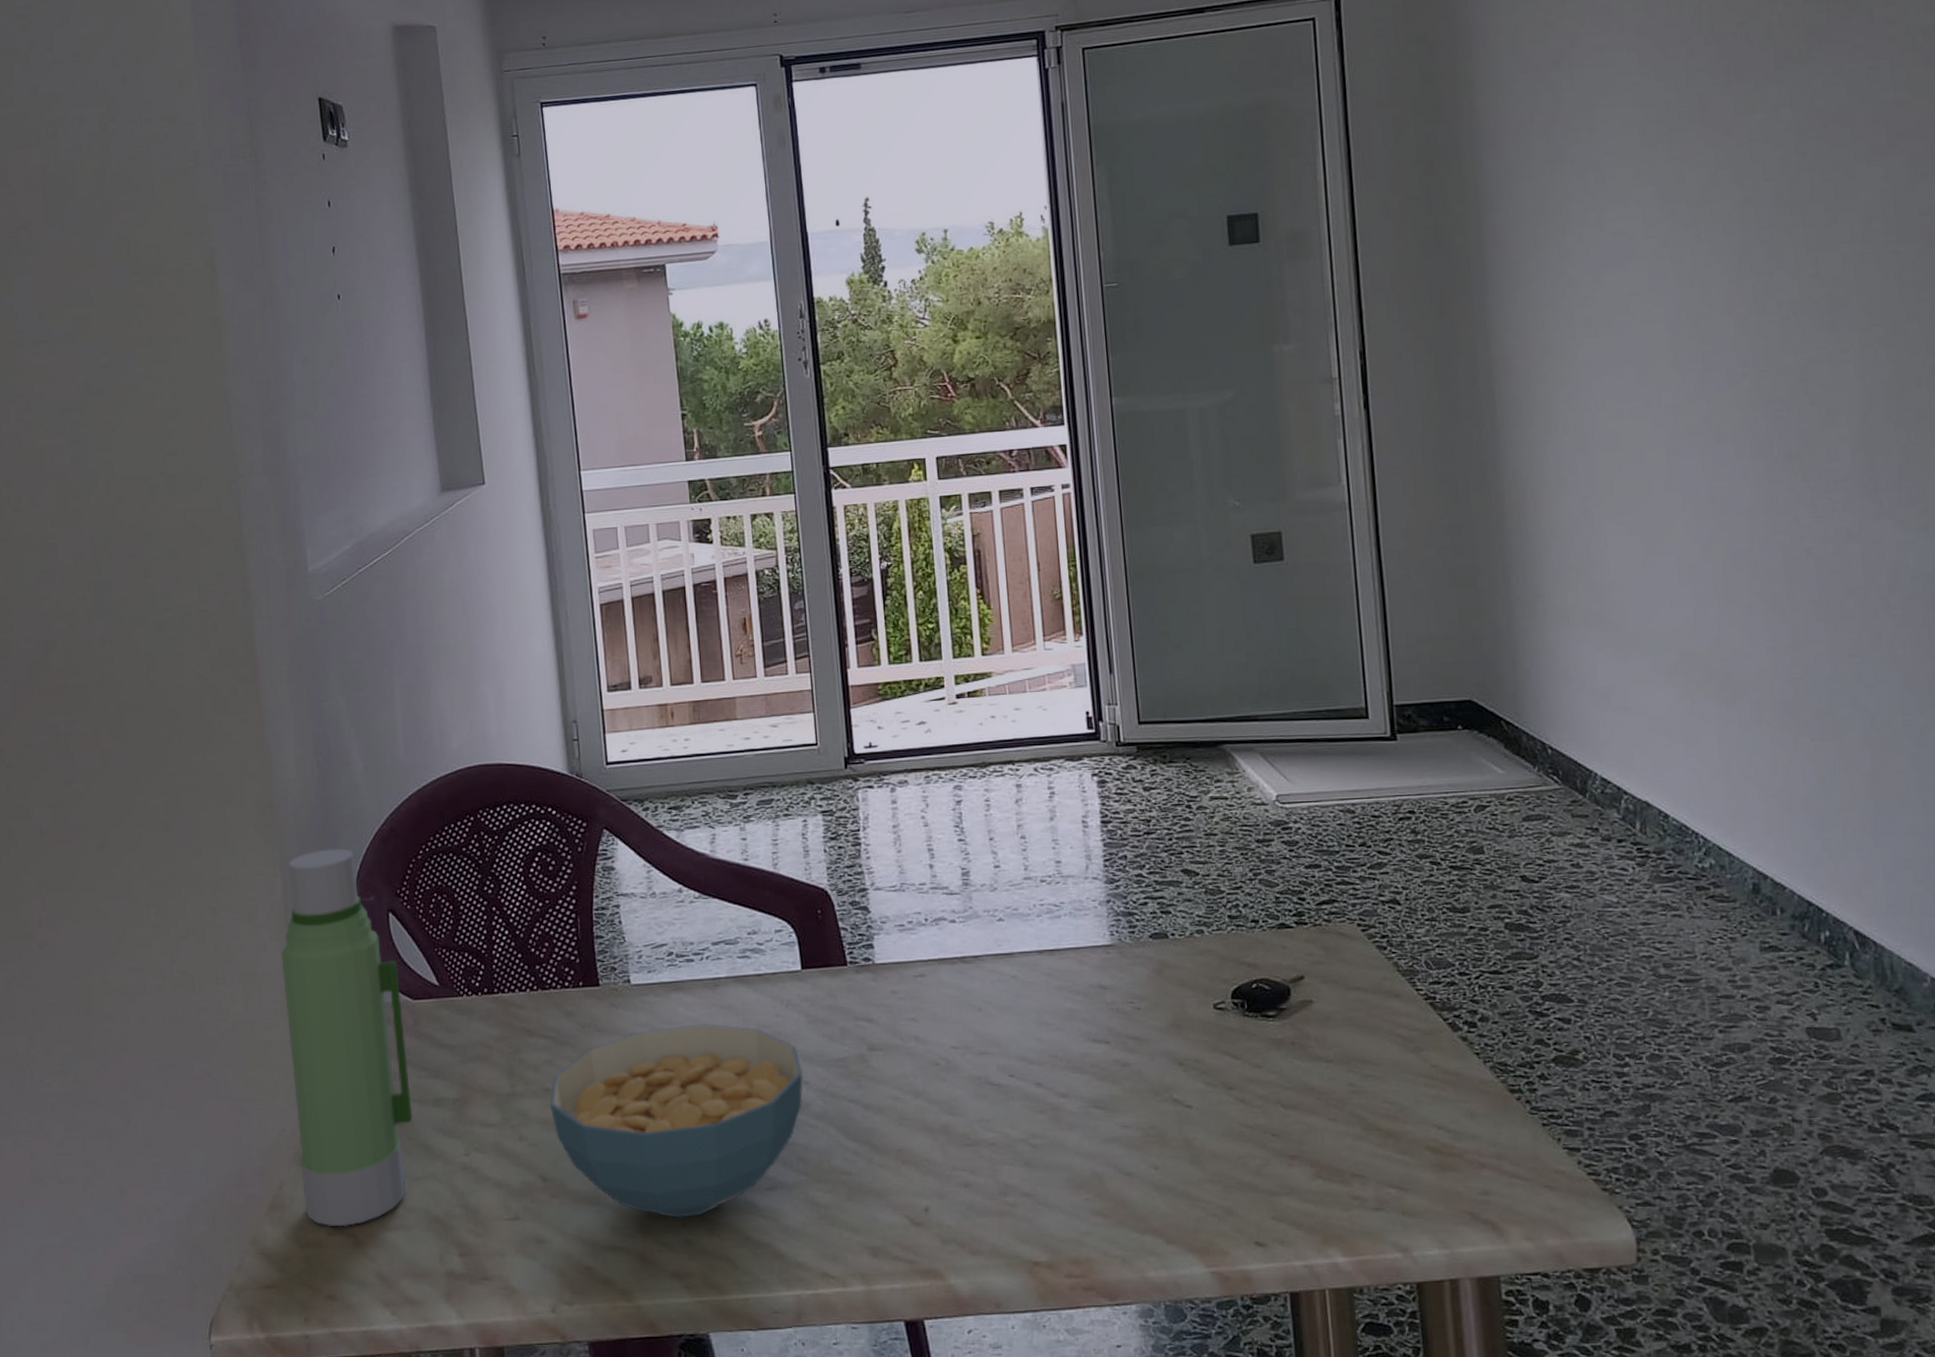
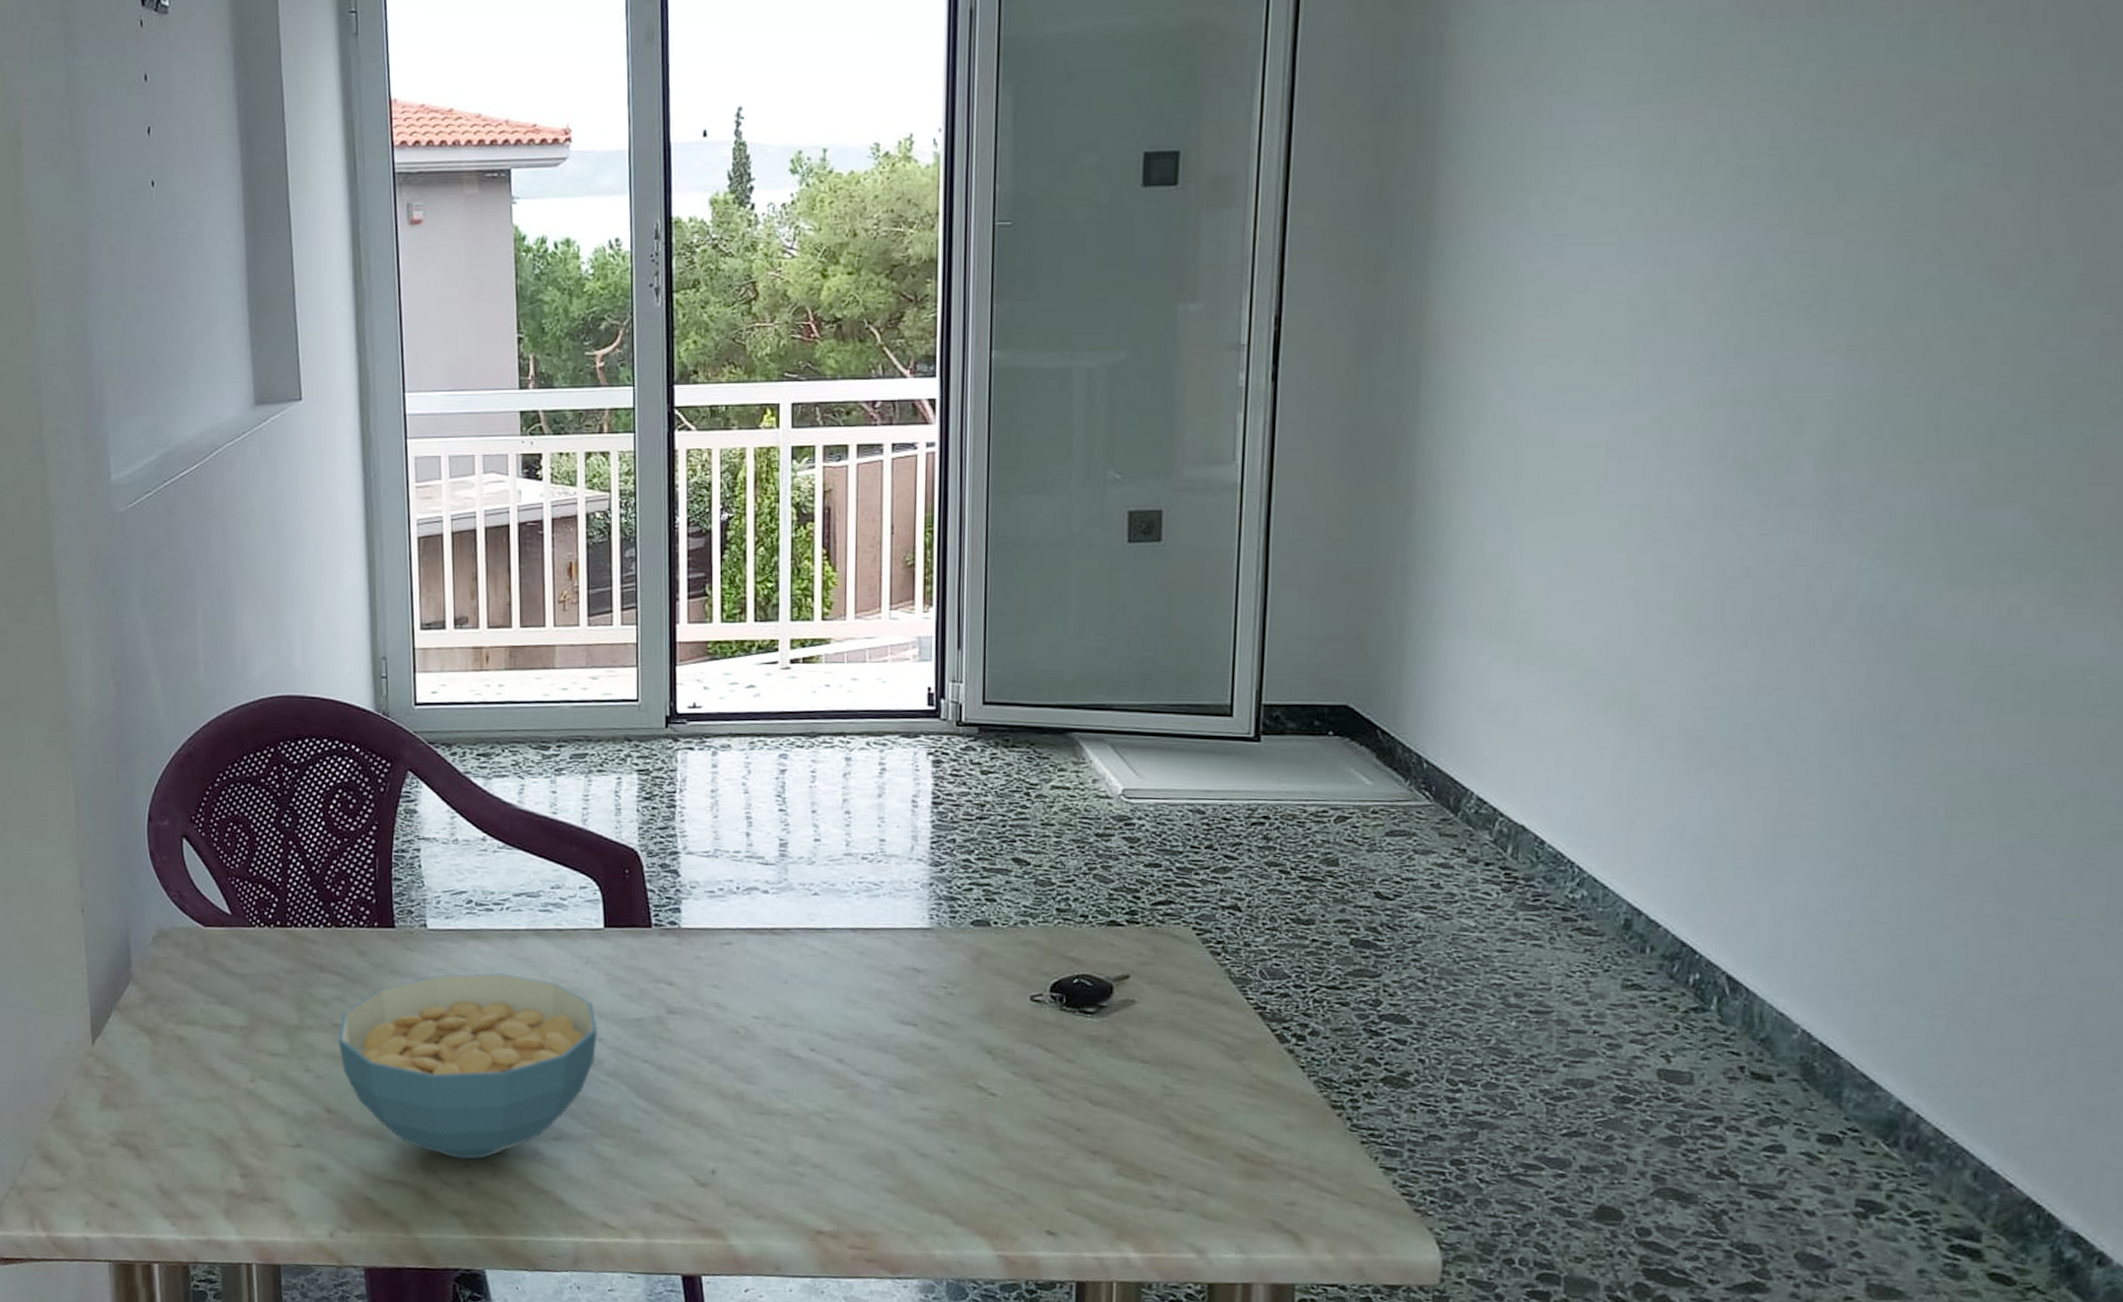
water bottle: present [281,848,413,1227] -> none [71,769,199,1140]

